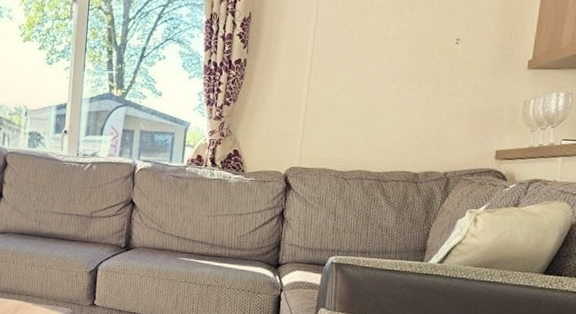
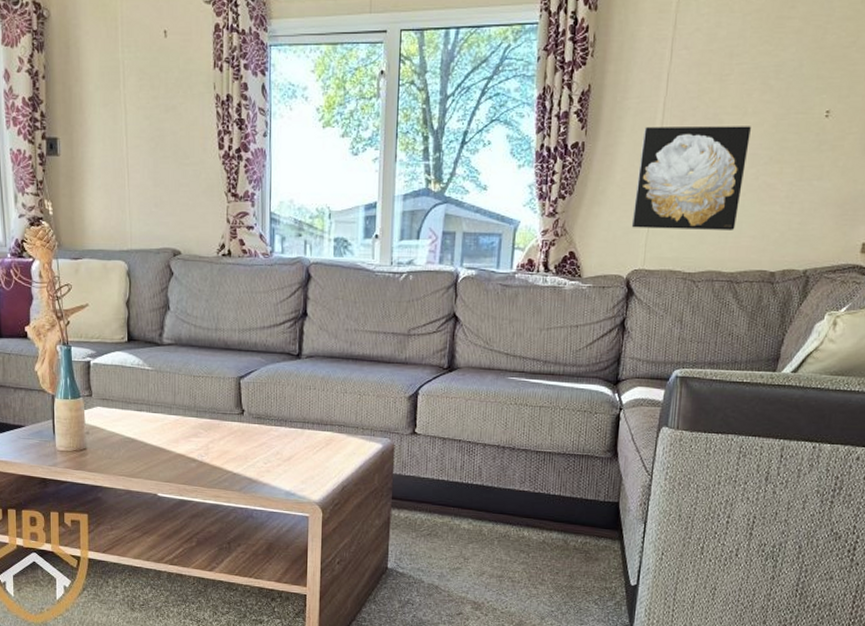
wall art: none [288,48,391,136] -> present [631,126,751,230]

